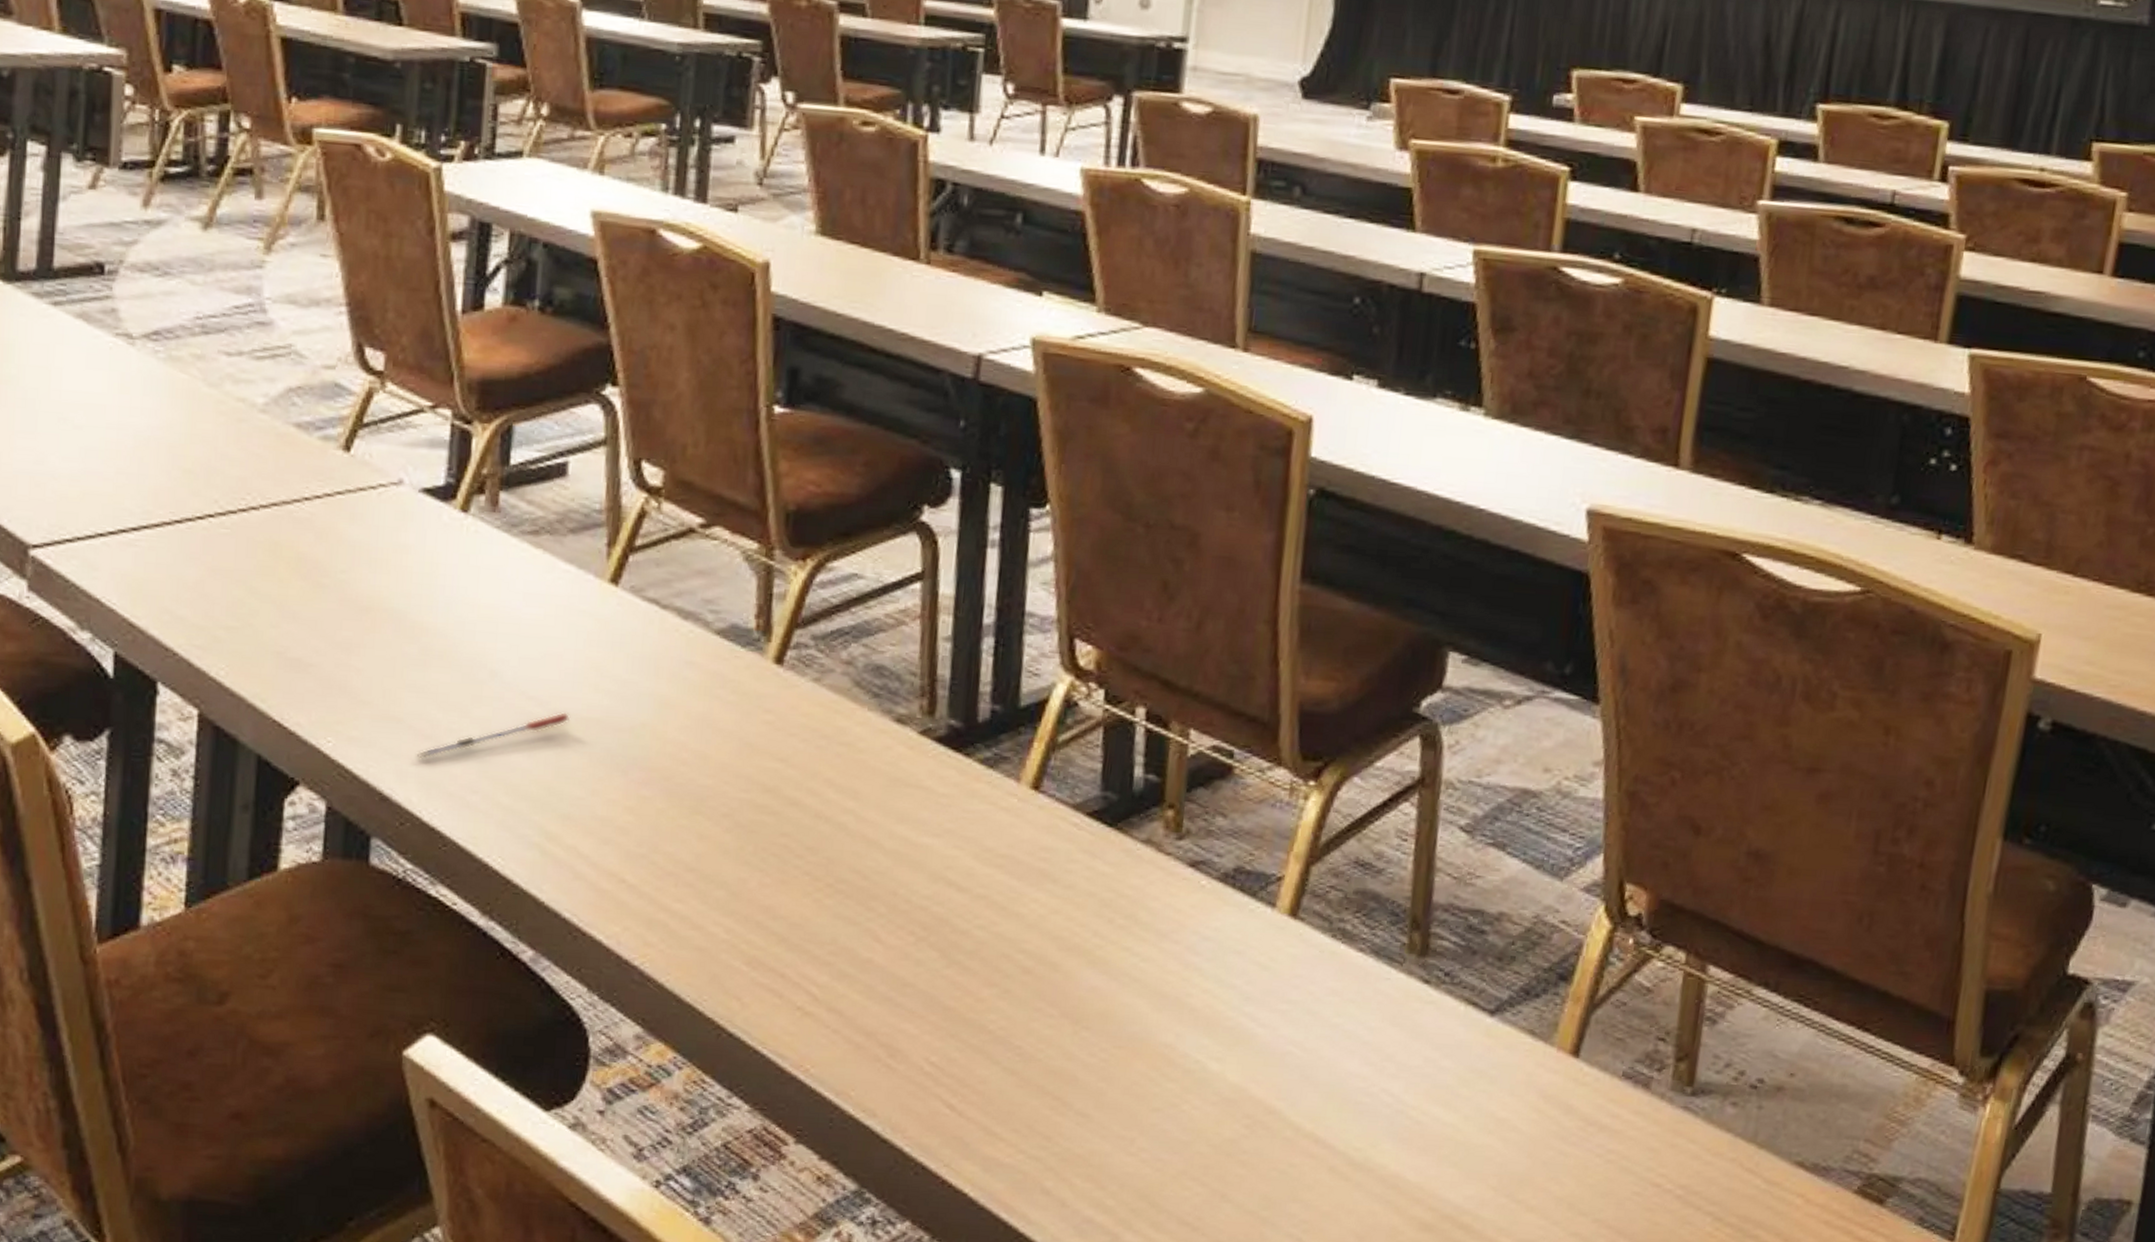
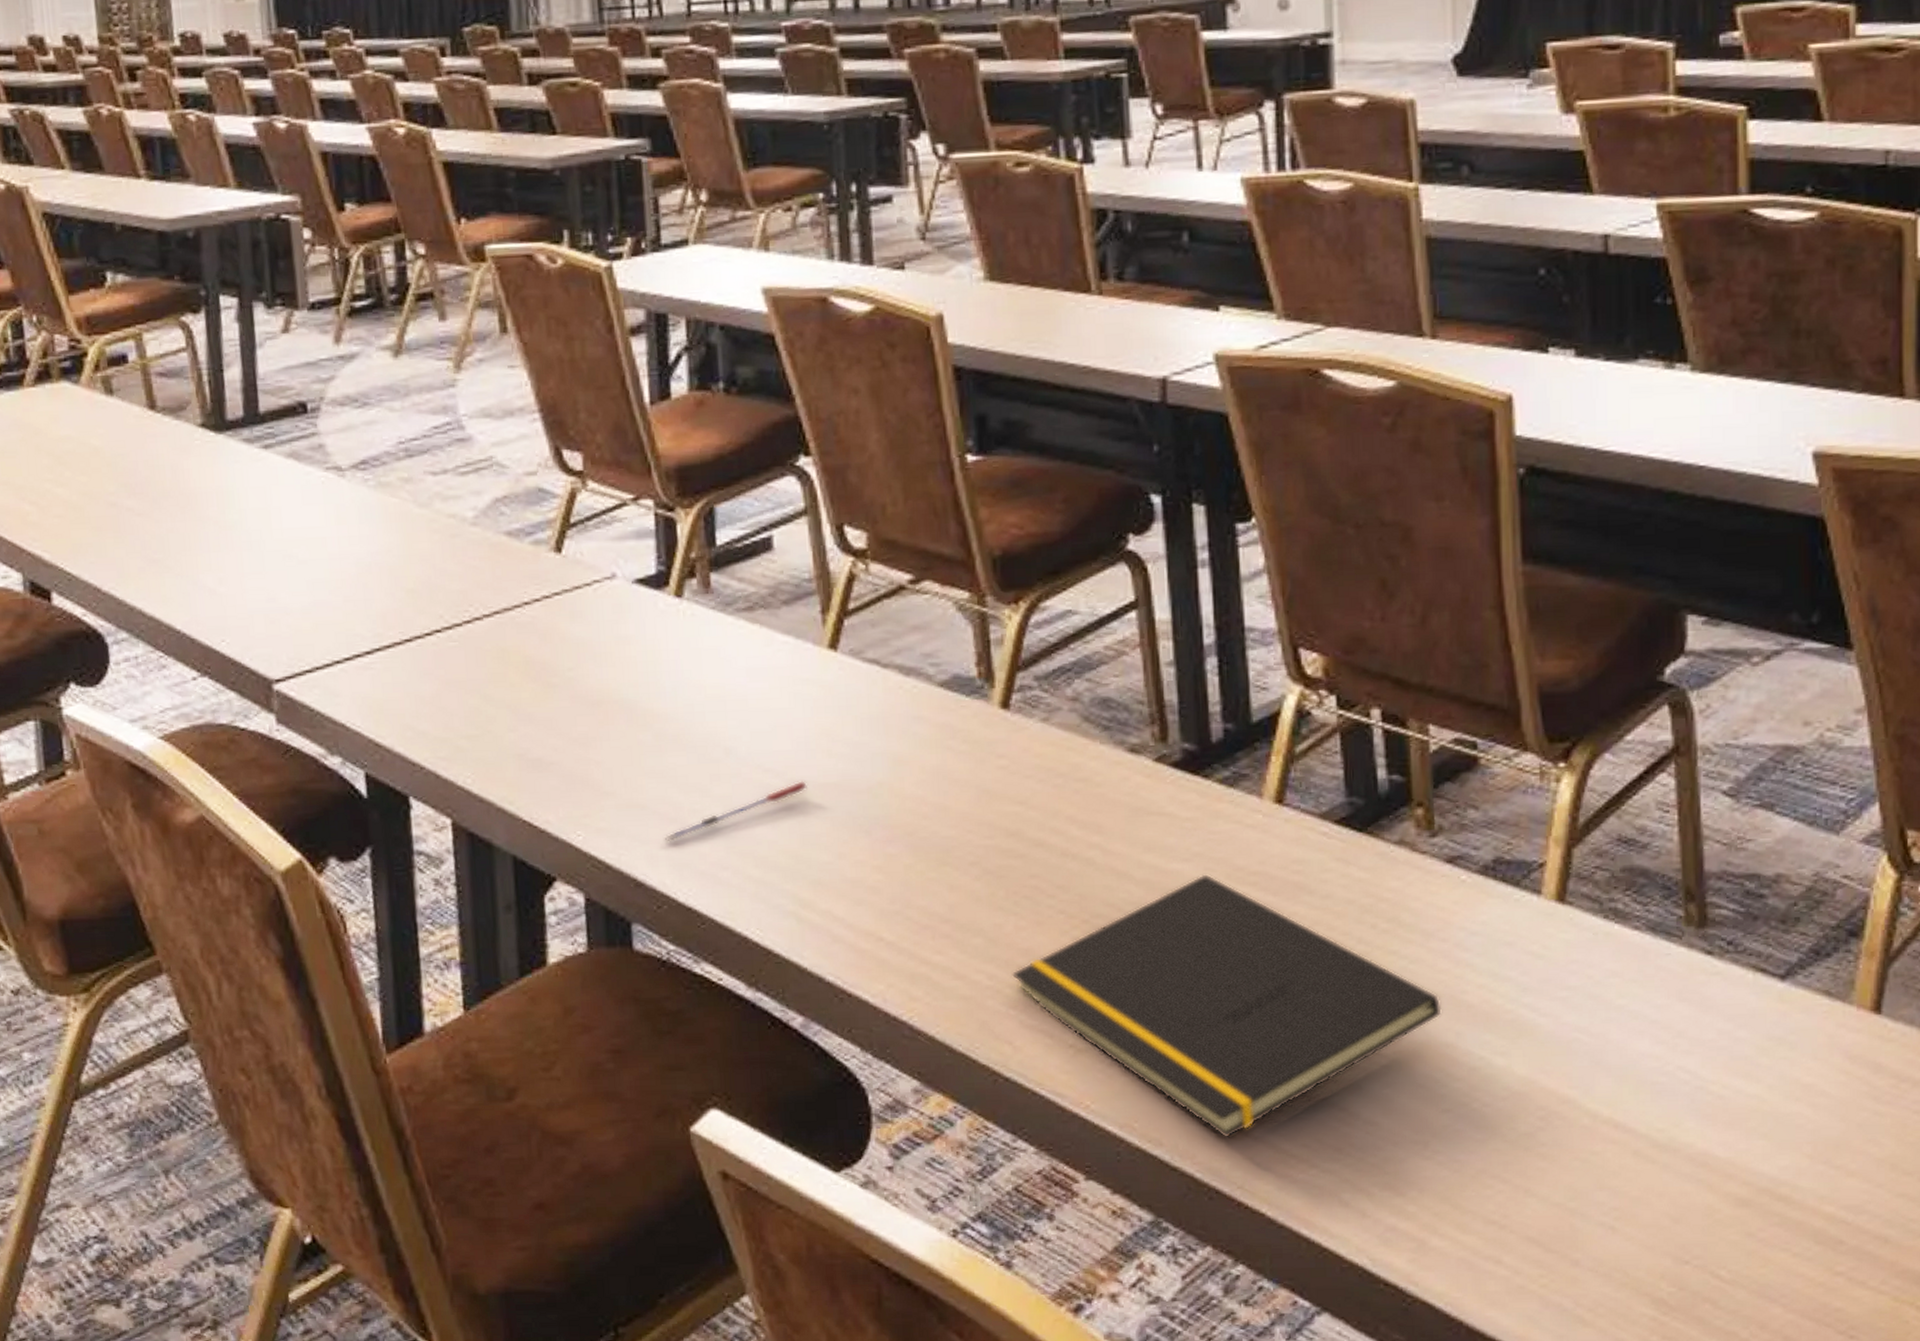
notepad: none [749,851,1166,1116] -> present [1012,874,1442,1138]

